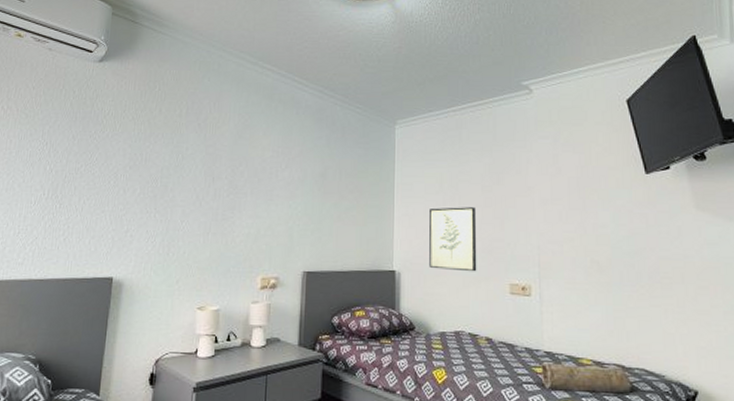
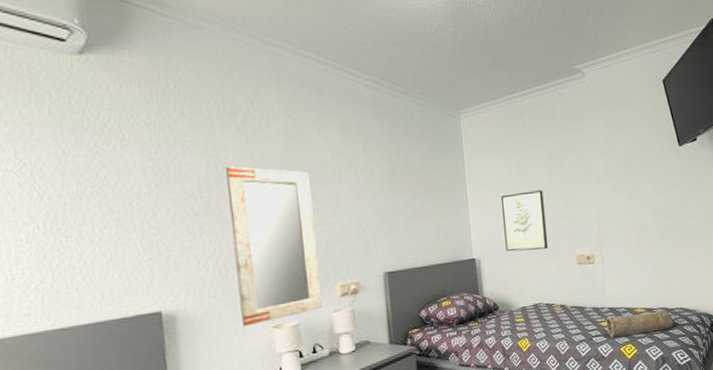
home mirror: none [173,157,250,304] -> present [226,166,323,327]

